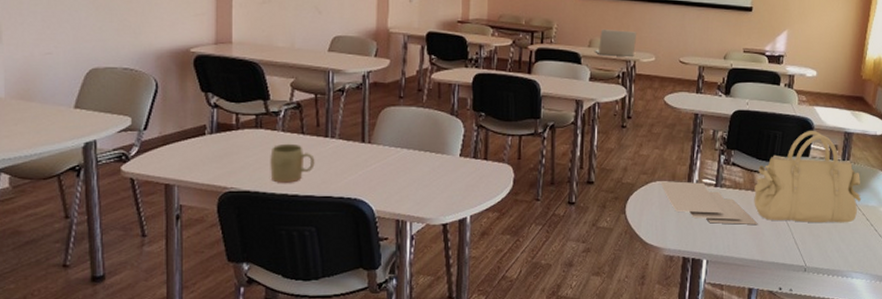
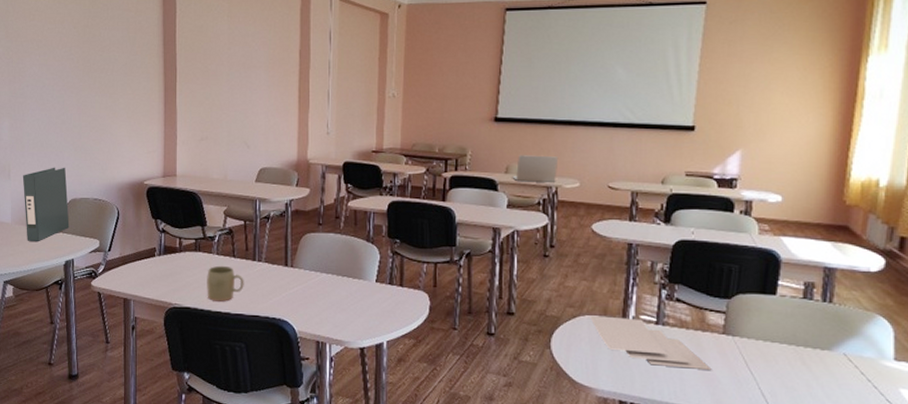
binder: none [20,29,90,120] -> present [22,167,70,241]
shoulder bag: present [754,131,862,223] -> none [705,265,853,376]

